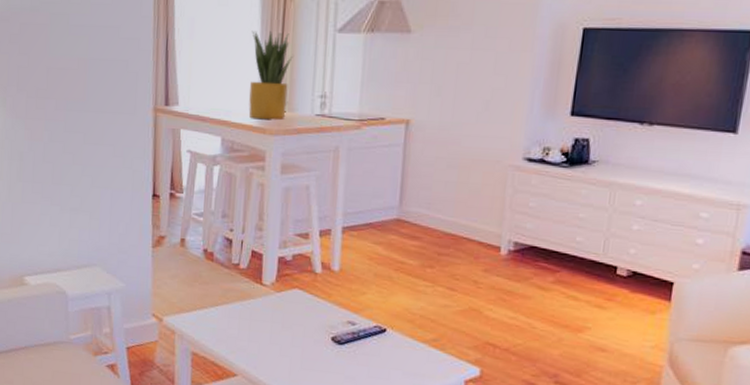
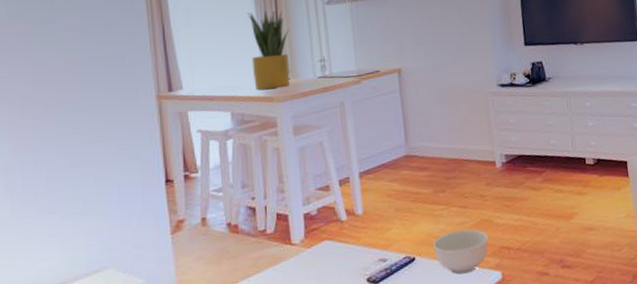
bowl: none [408,312,474,360] -> present [433,229,489,274]

